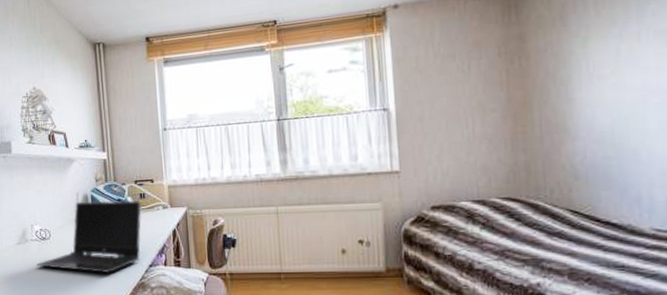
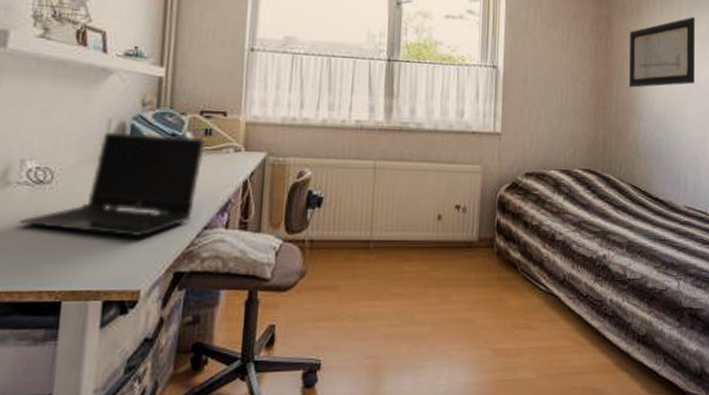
wall art: none [552,11,657,106] -> present [629,17,695,88]

